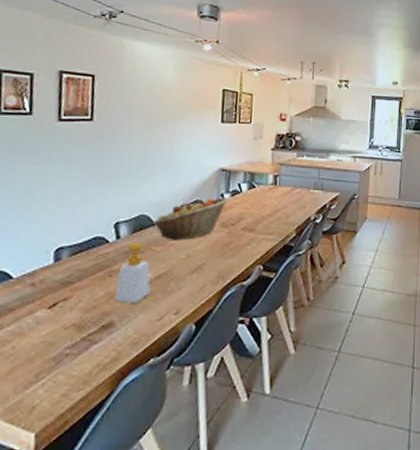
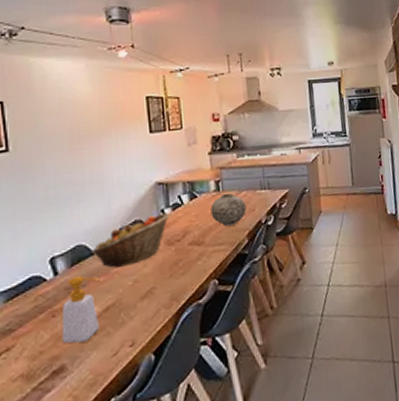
vase: none [265,187,299,218] -> present [210,193,247,226]

